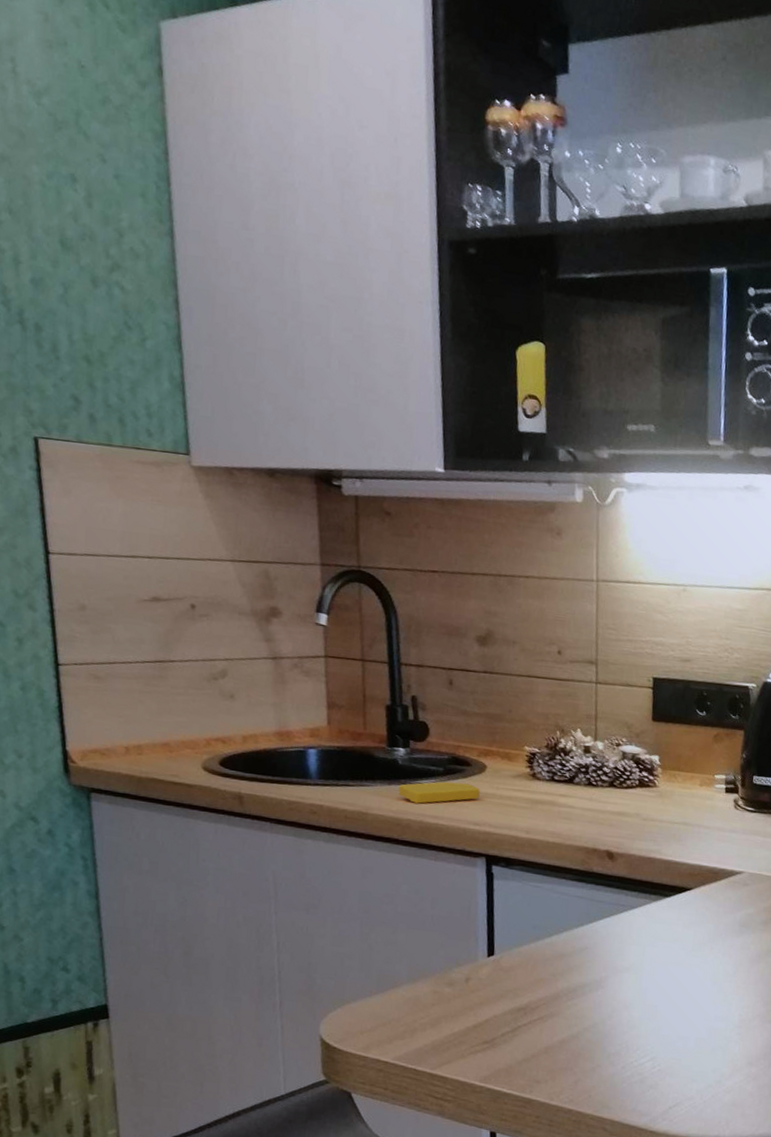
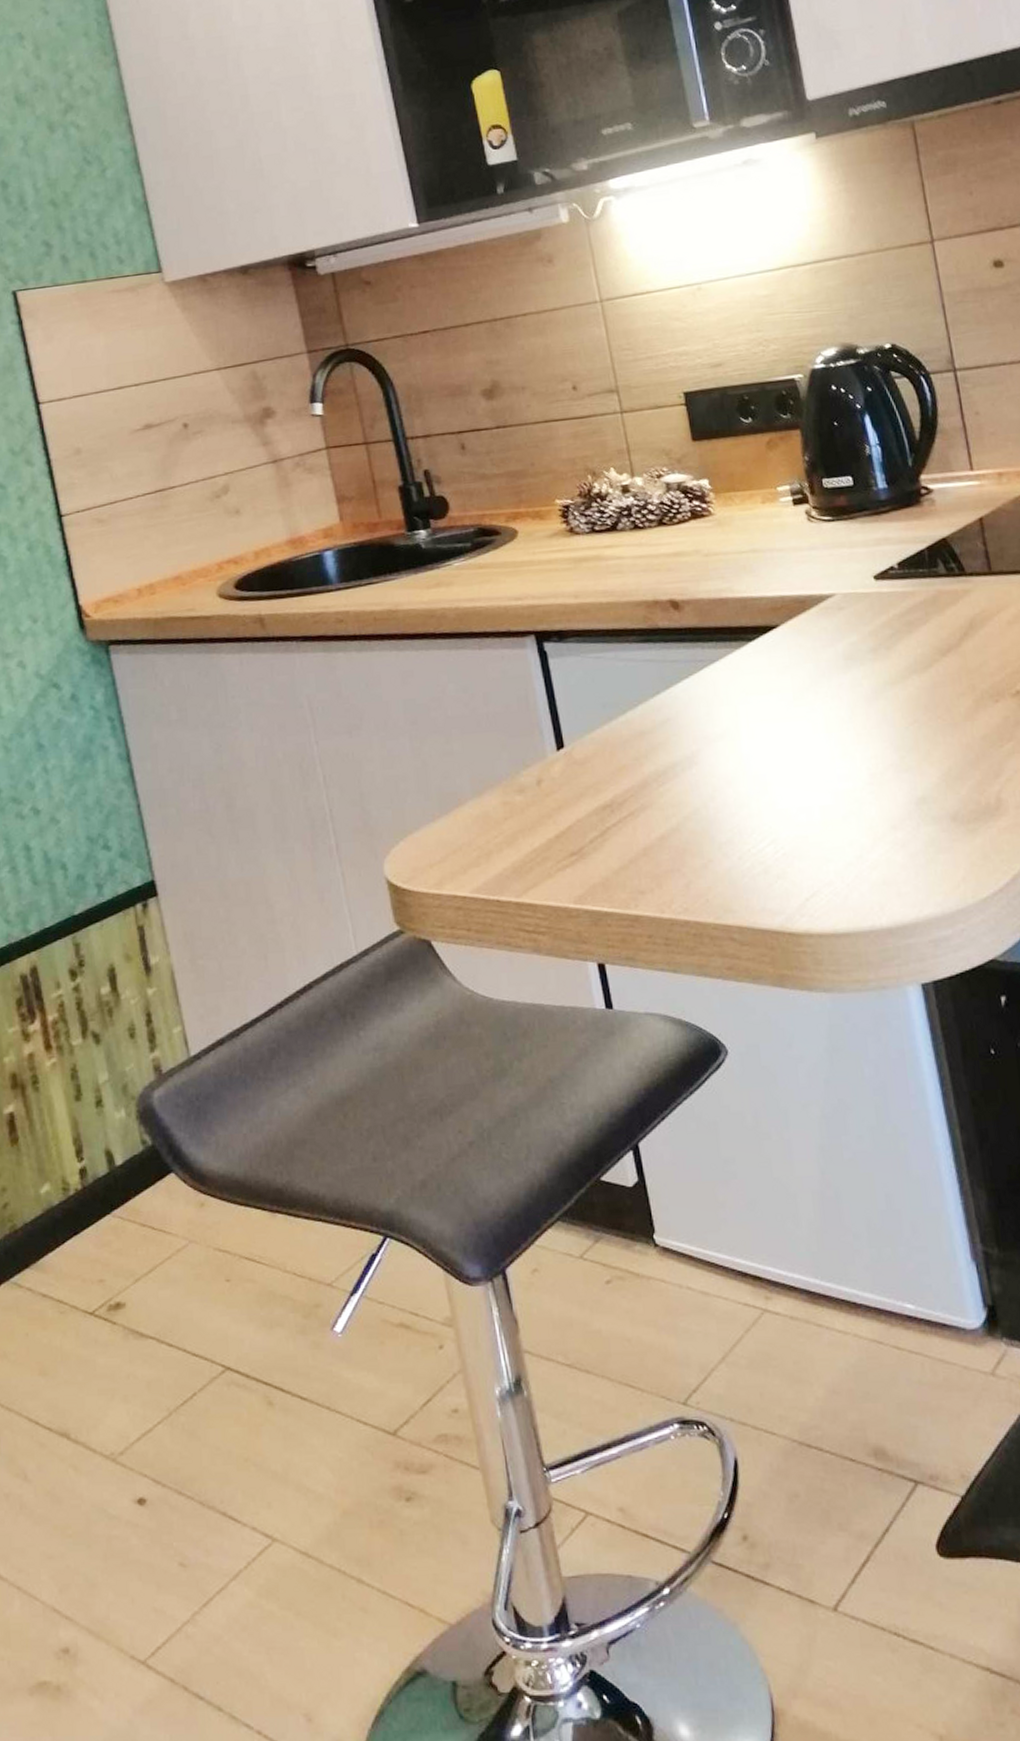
sponge: present [398,781,480,804] -> none [426,555,516,589]

